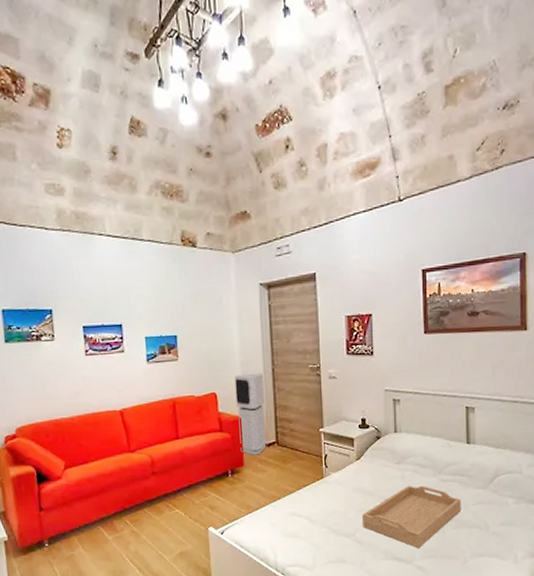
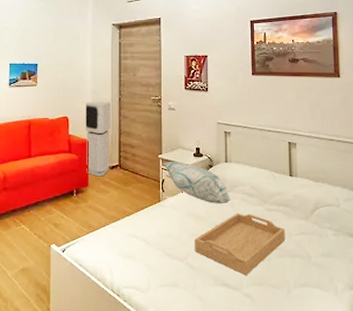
decorative pillow: none [326,435,402,477] -> present [164,162,231,204]

